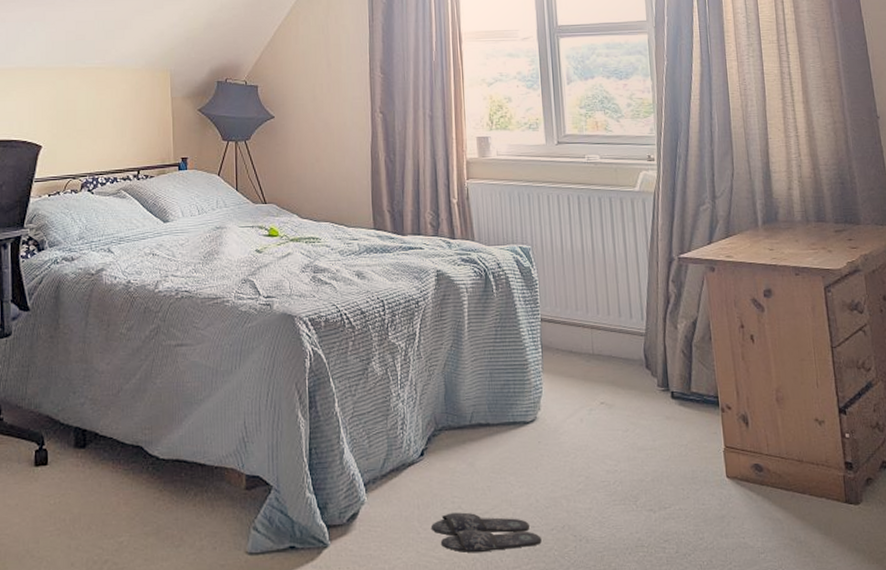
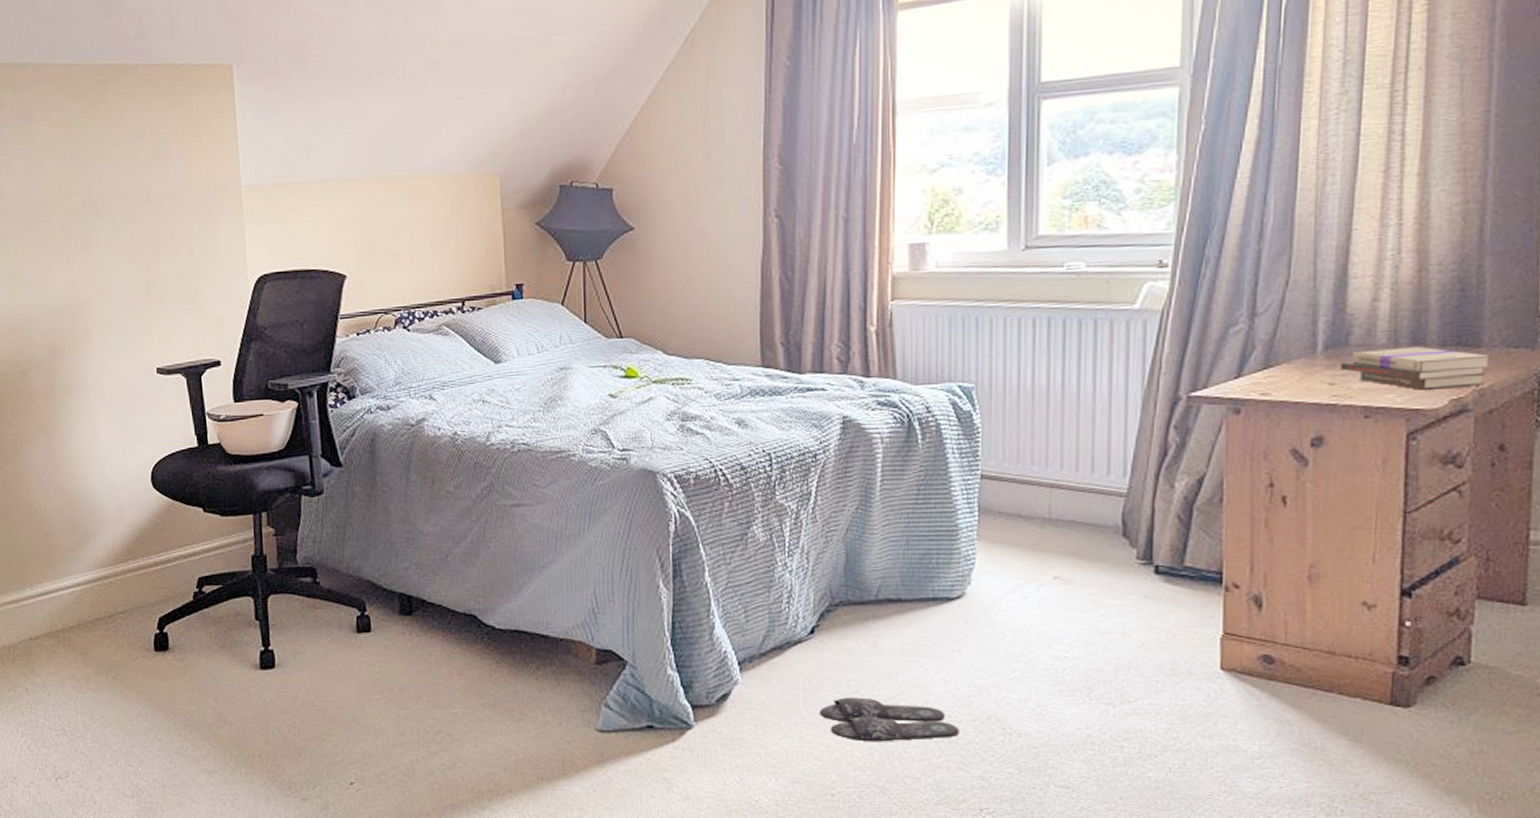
books: none [774,223,867,255] -> present [1340,346,1490,390]

